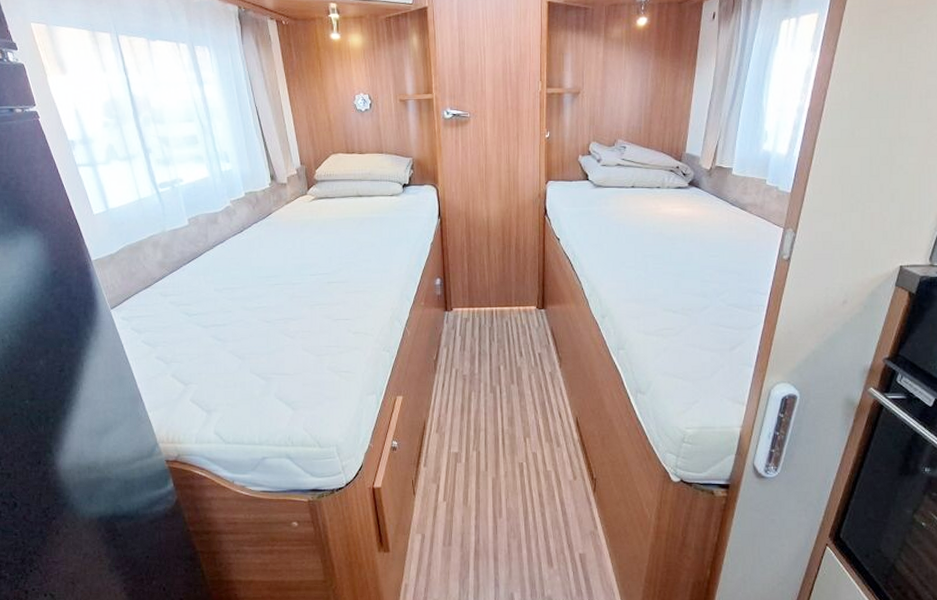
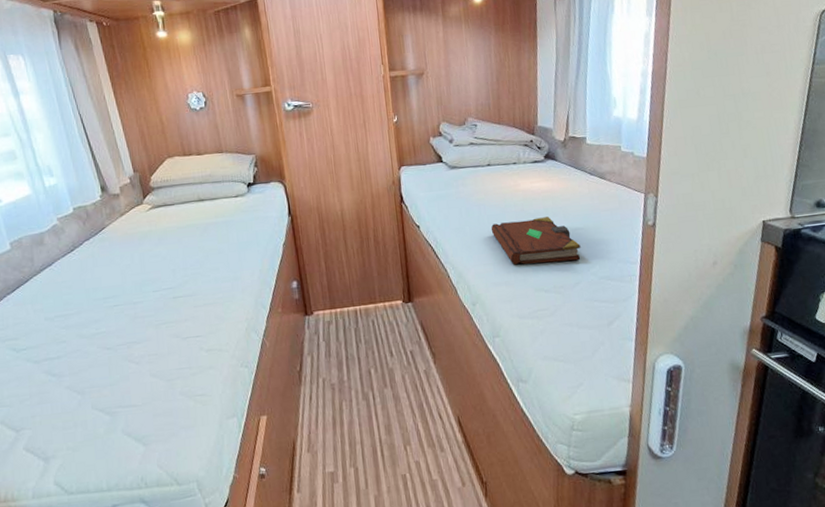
book: none [628,242,713,286] -> present [491,217,581,265]

